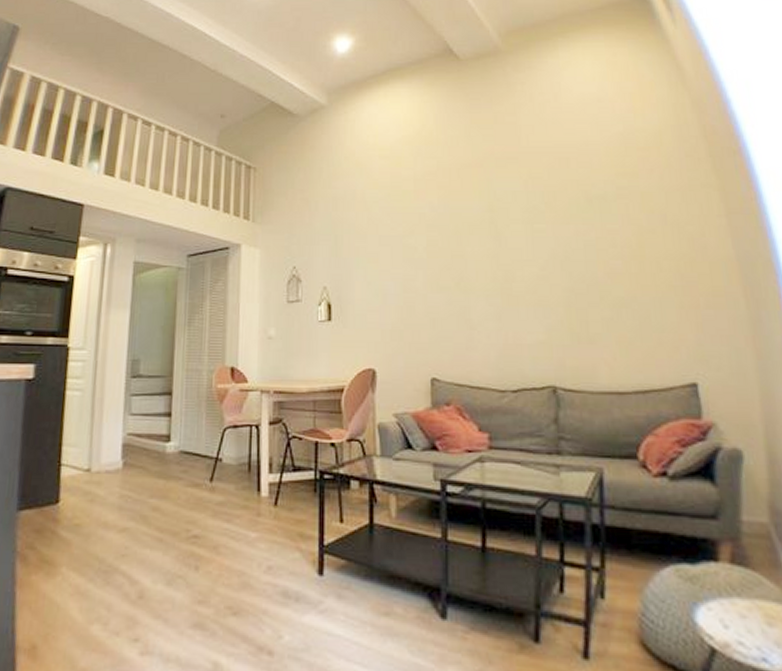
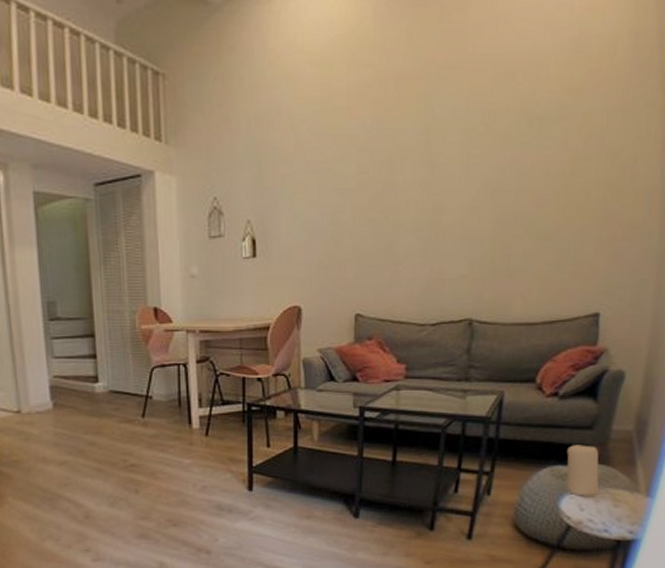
candle: none [691,538,743,609] -> present [566,445,599,497]

